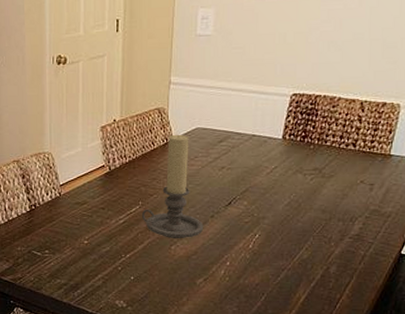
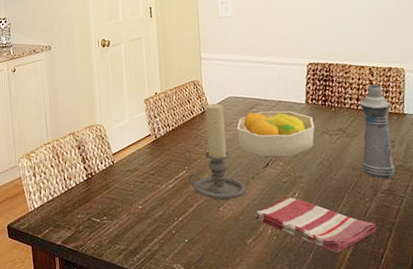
fruit bowl: none [201,146,289,198] -> present [236,111,315,159]
dish towel: none [209,238,338,297] -> present [255,197,377,254]
bottle: none [333,121,377,223] -> present [359,84,395,178]

